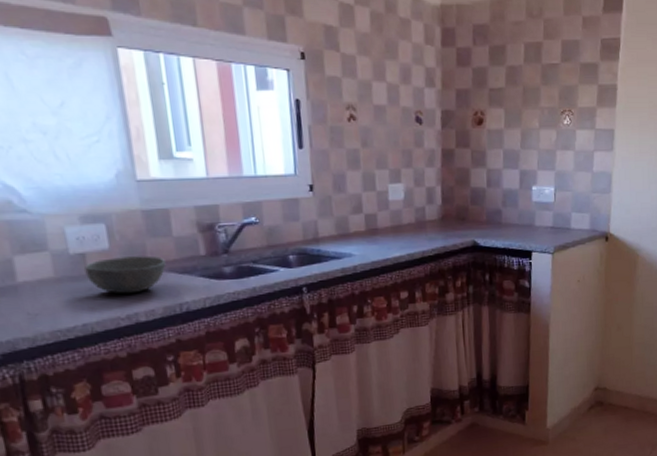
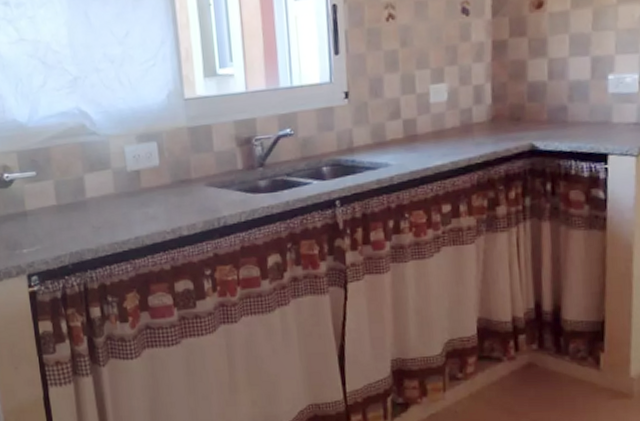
bowl: present [84,255,166,294] -> none [139,171,207,209]

